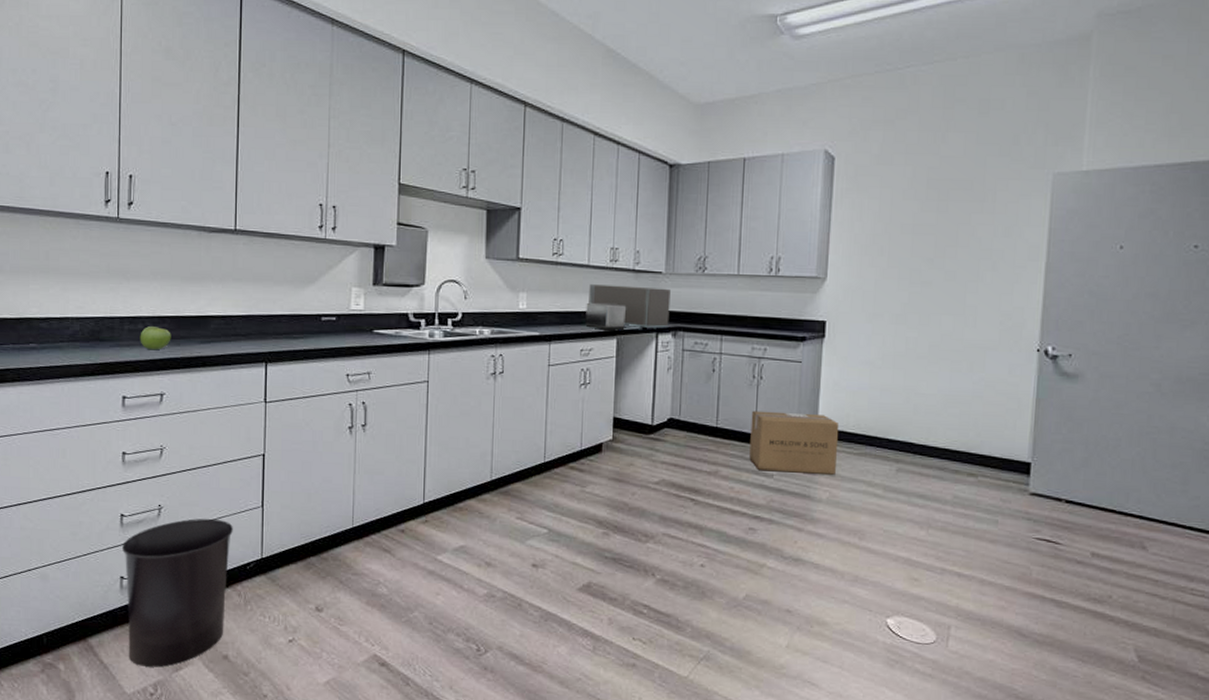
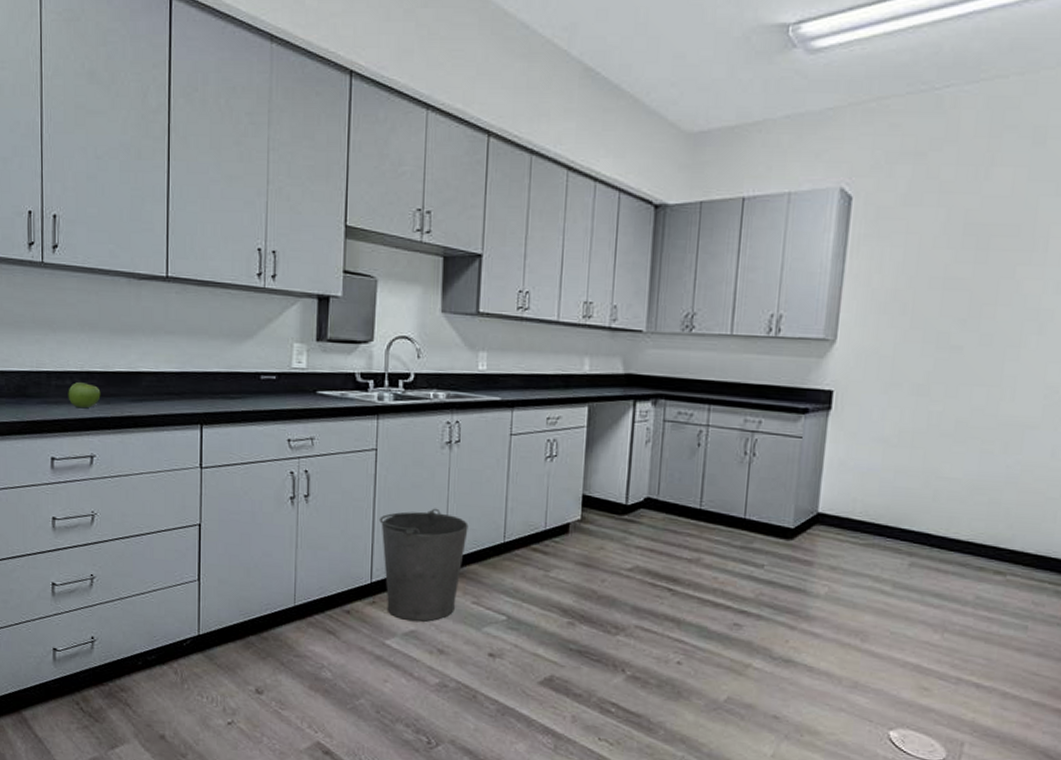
waste bin: present [121,518,233,667] -> none [53,590,168,744]
bucket: none [431,433,512,538] -> present [379,508,469,622]
toaster: present [585,302,626,331] -> none [553,364,599,397]
microwave: present [589,284,671,330] -> none [557,343,652,397]
box: present [749,410,839,475] -> none [737,491,844,567]

